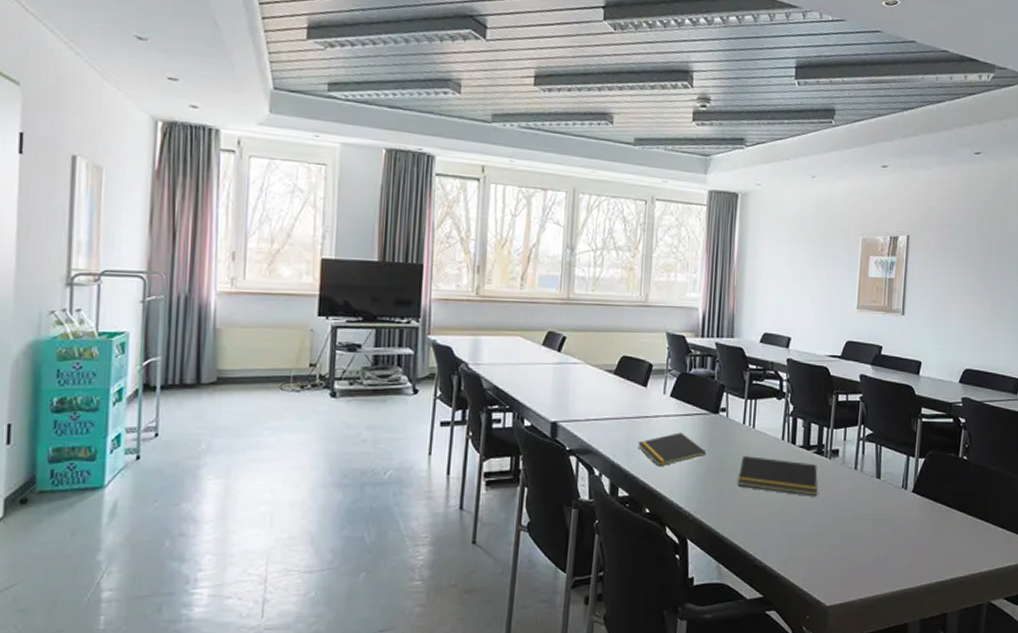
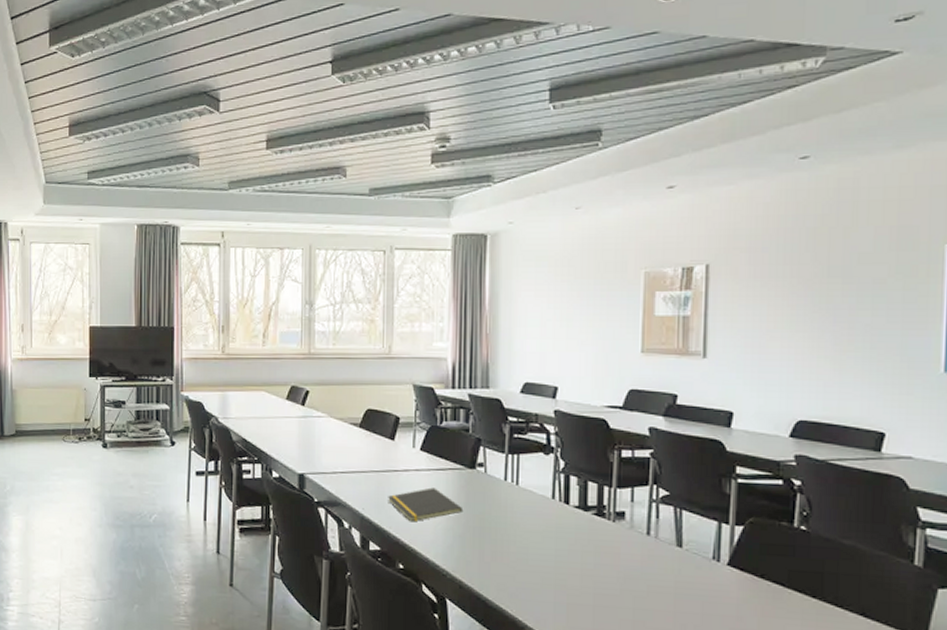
notepad: present [737,456,818,497] -> none [500,515,599,563]

